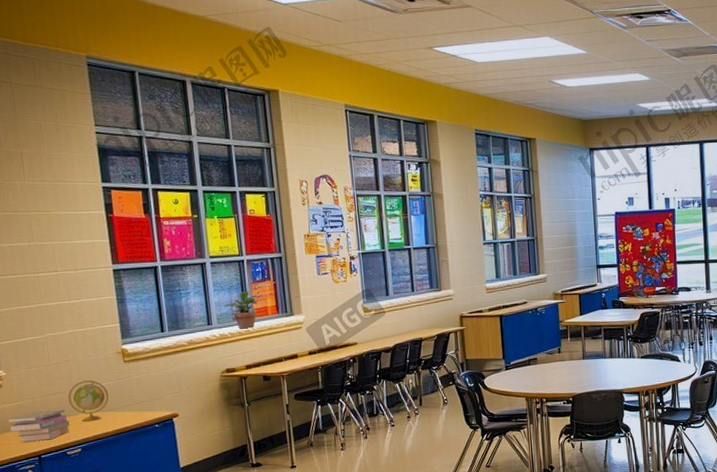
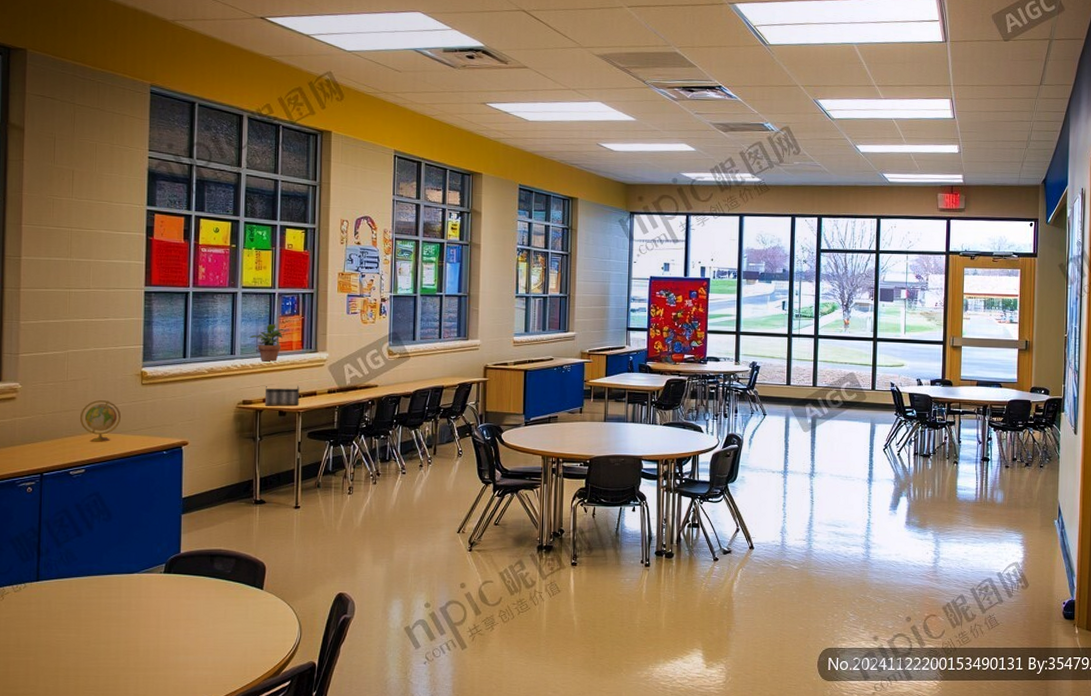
books: present [8,409,70,443] -> none [16,427,77,459]
desk organizer: none [246,350,282,373] -> present [264,386,300,406]

